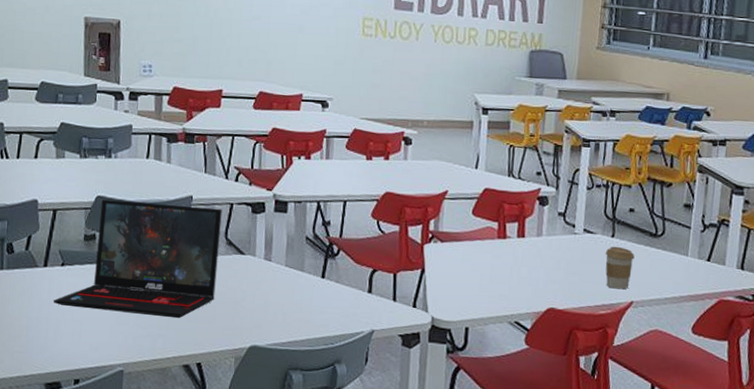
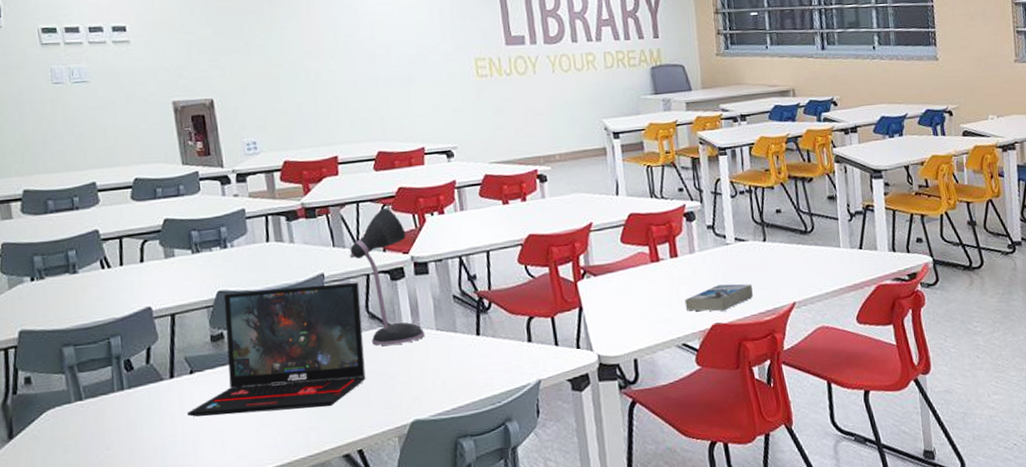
desk lamp: none [218,144,275,273] -> present [349,207,425,346]
book: none [523,271,593,298] -> present [685,284,753,312]
coffee cup: present [605,247,635,290] -> none [759,250,789,293]

